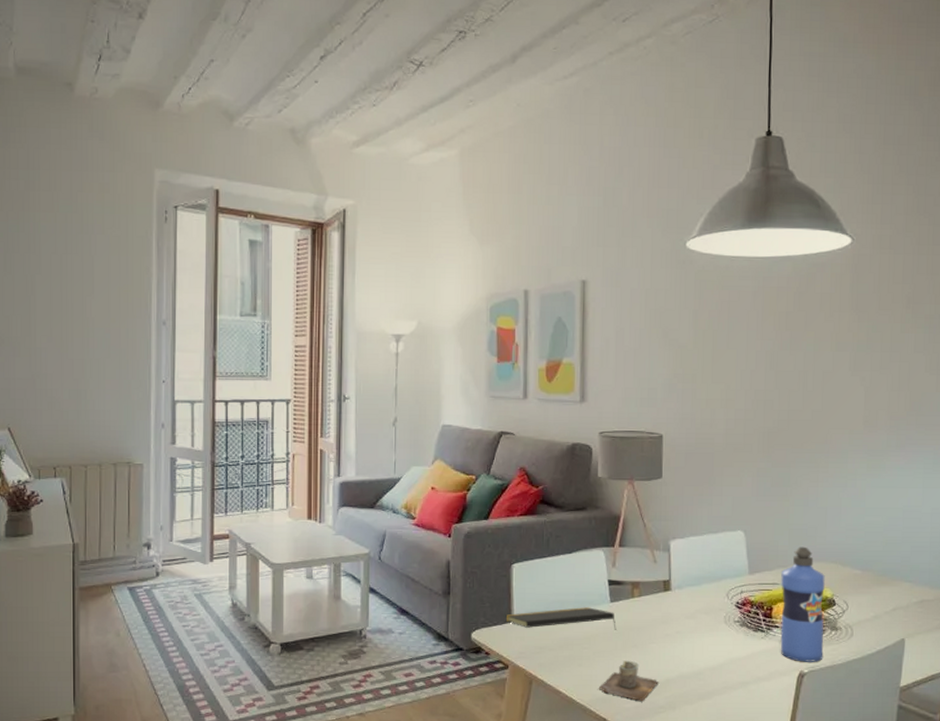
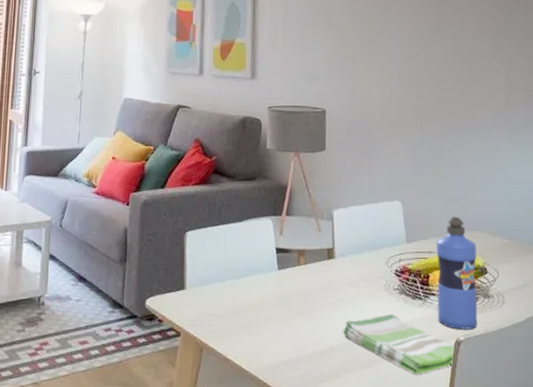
notepad: present [505,607,616,631] -> none [178,275,284,299]
cup: present [598,660,660,702] -> none [266,328,325,370]
dish towel: none [678,647,798,706] -> present [342,314,455,374]

